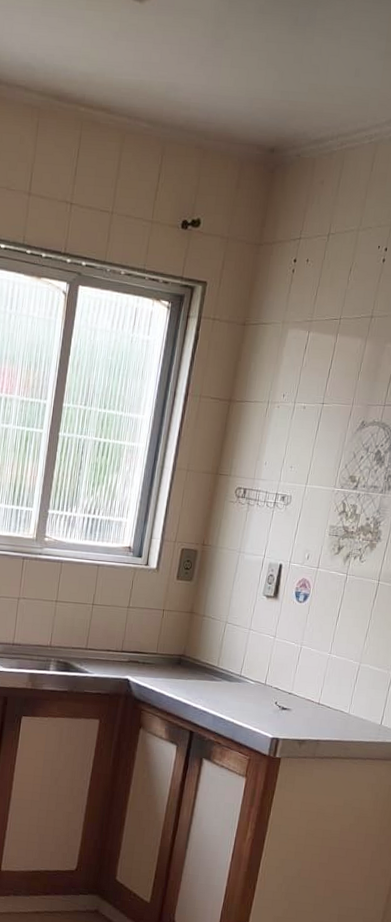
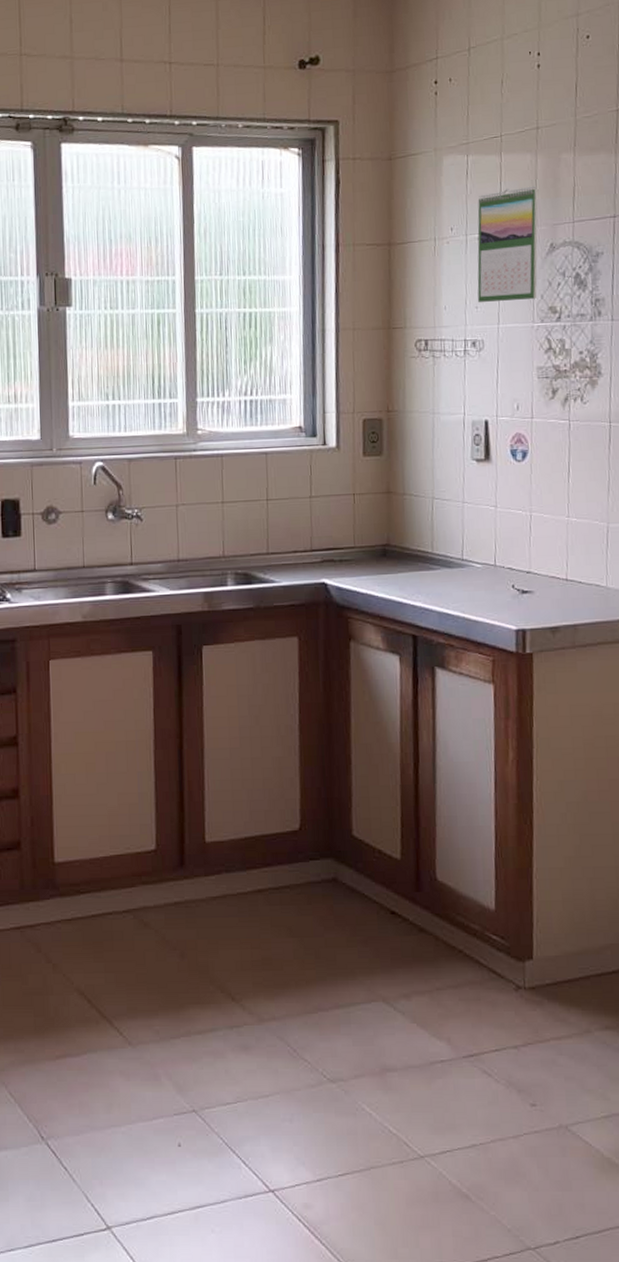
calendar: none [293,367,361,467] -> present [477,186,538,302]

